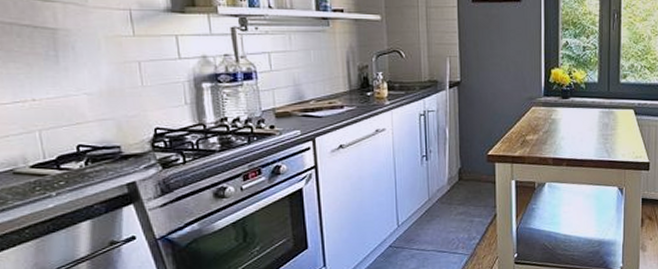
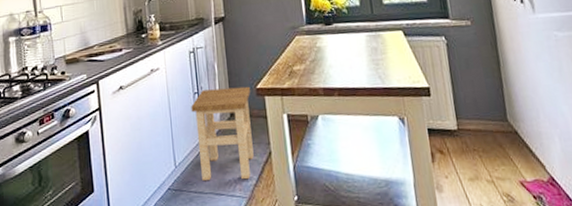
stool: none [418,152,482,239] -> present [191,86,254,180]

